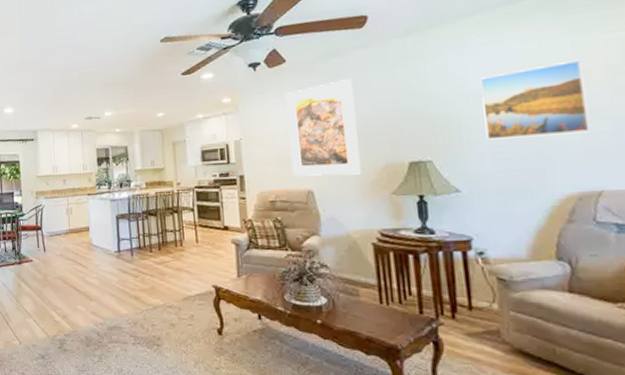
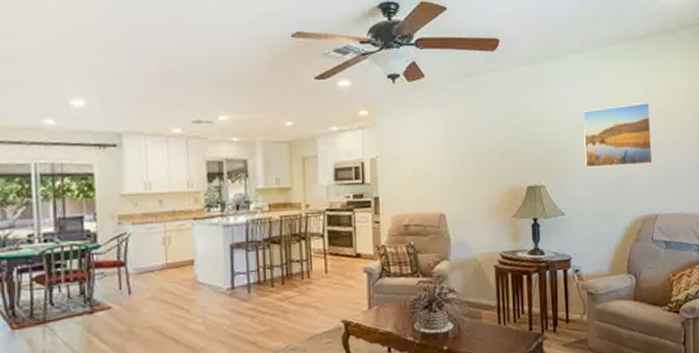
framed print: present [286,79,361,177] -> none [423,101,488,199]

